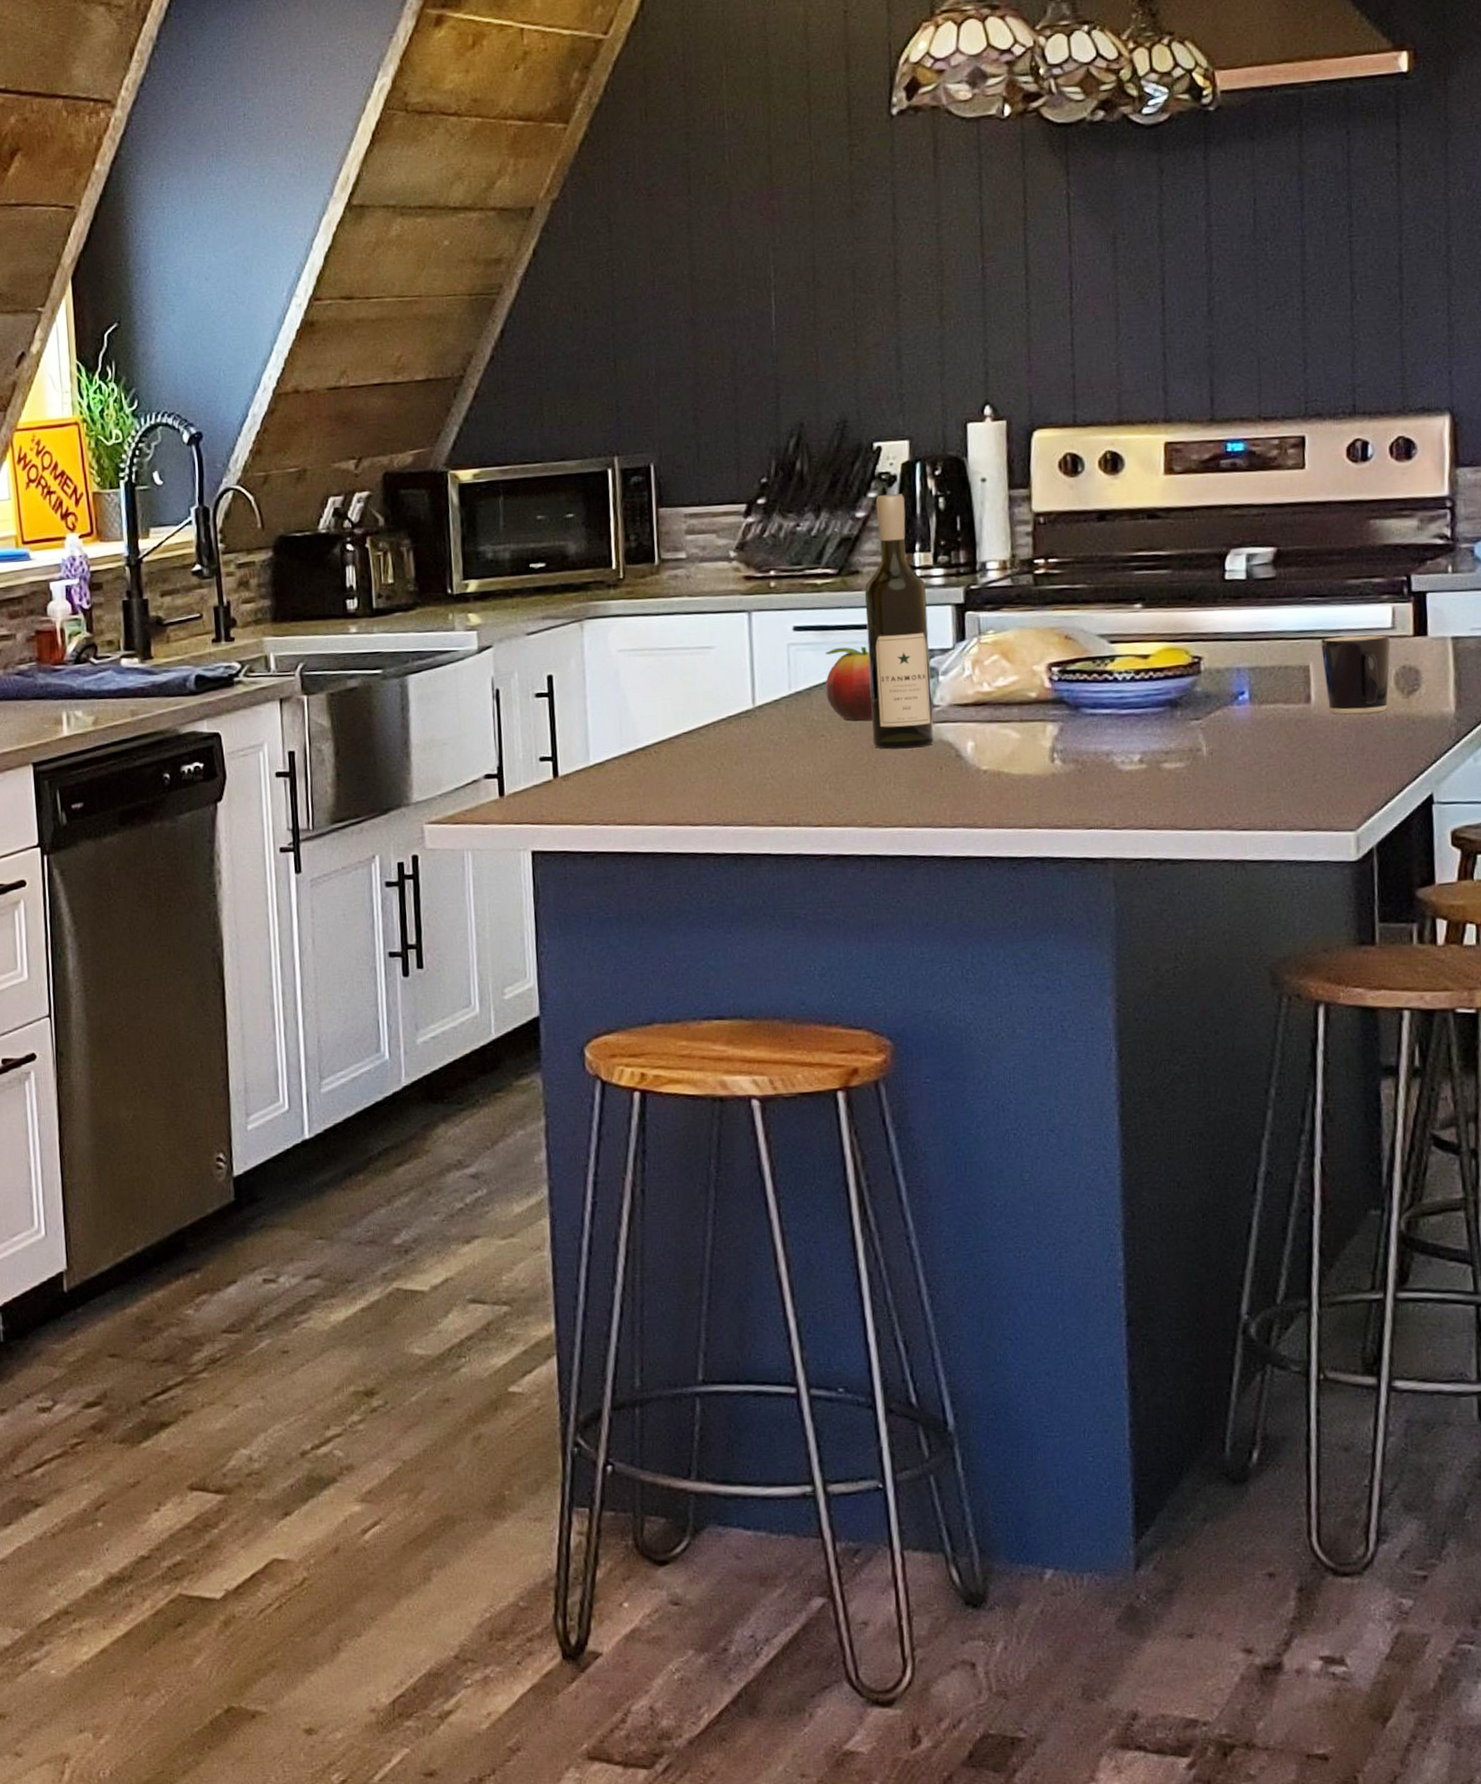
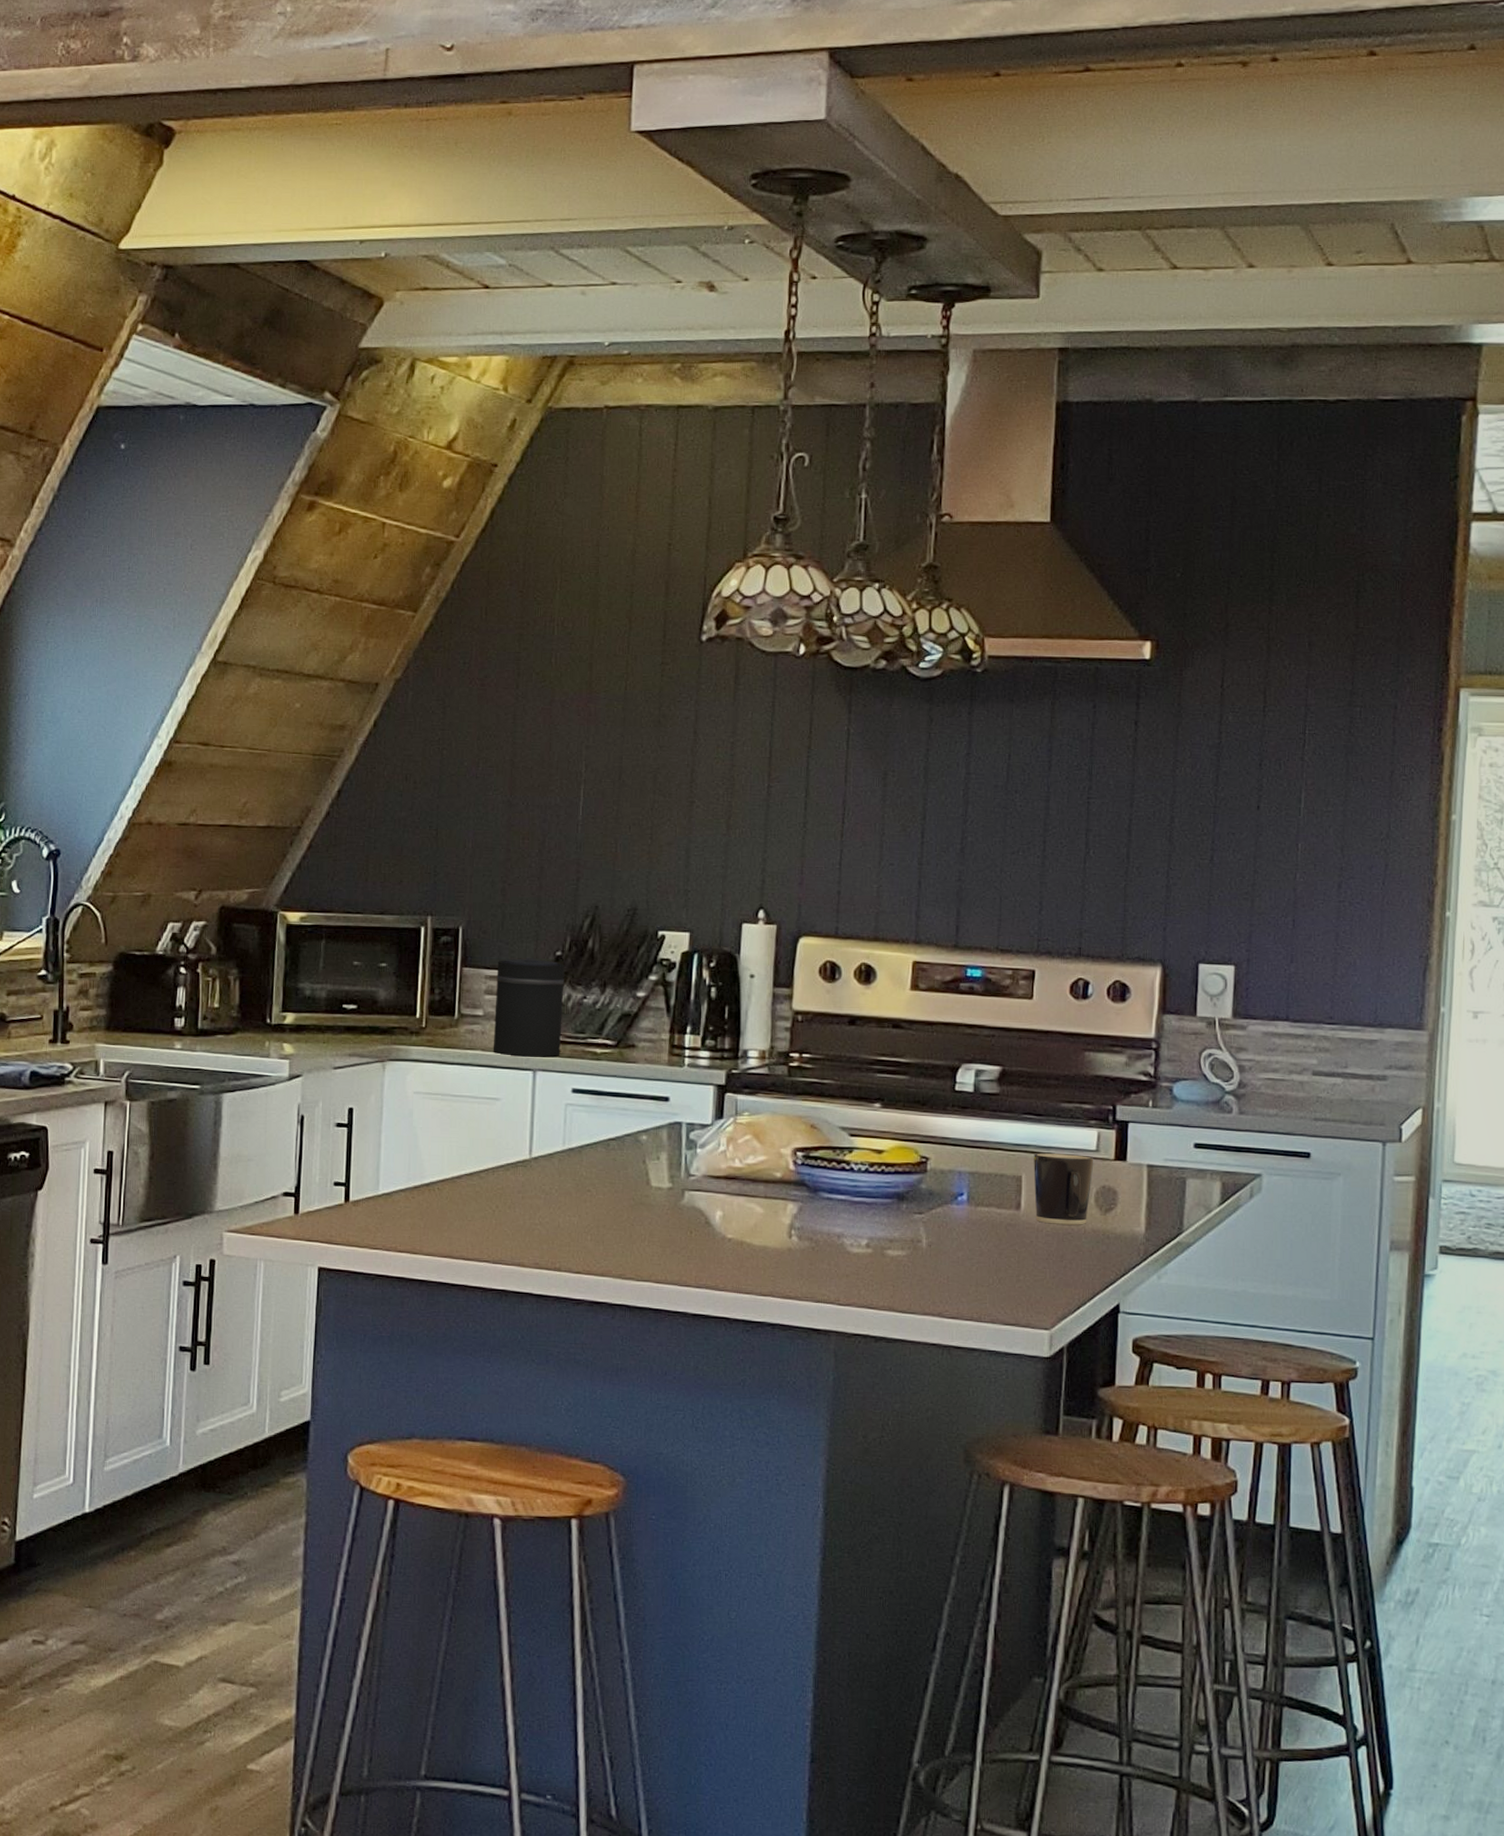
cylinder: none [696,489,777,598] -> present [493,959,565,1057]
fruit: present [825,646,873,722] -> none [595,1112,638,1182]
bottle: present [864,494,934,749] -> none [633,979,692,1212]

